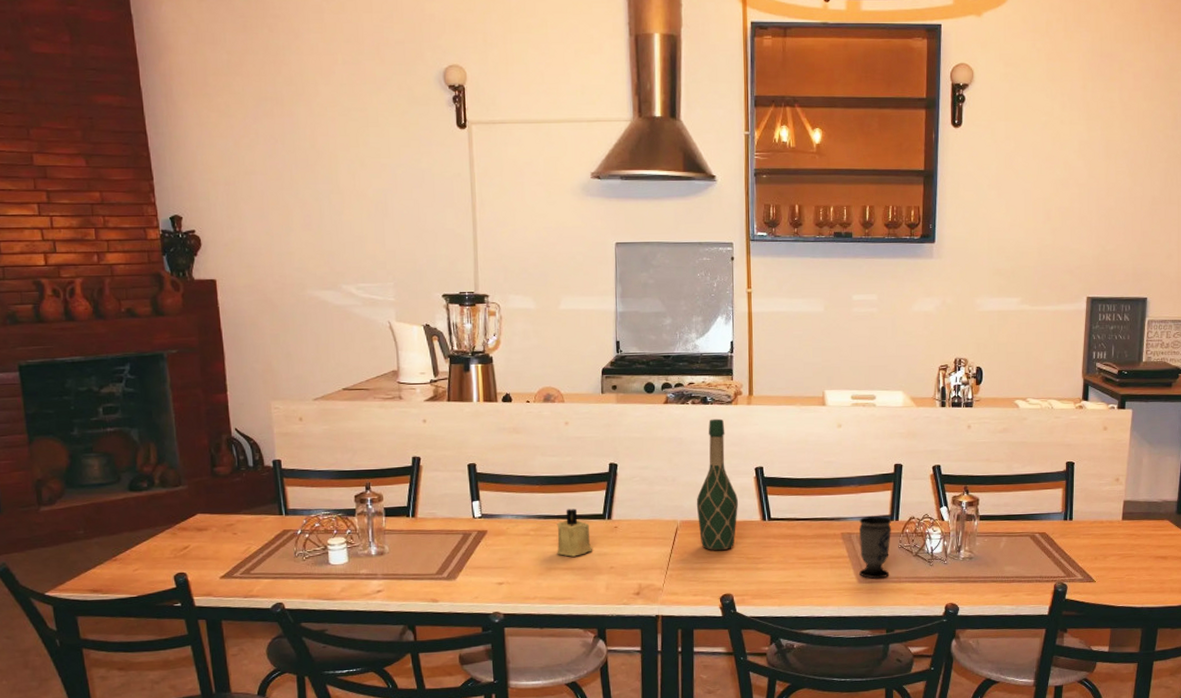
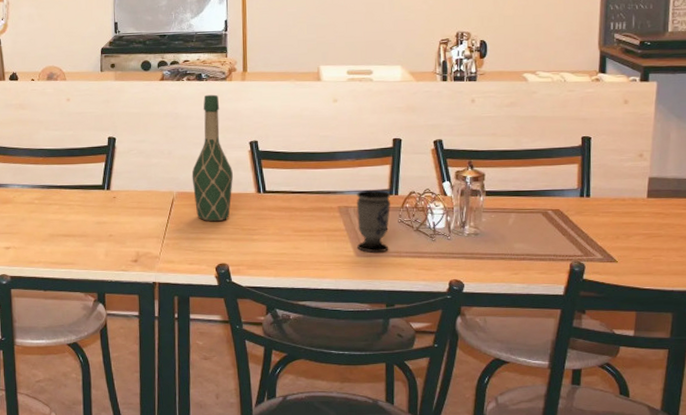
candle: present [557,509,593,557] -> none [59,179,93,225]

